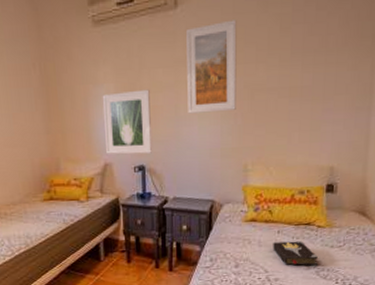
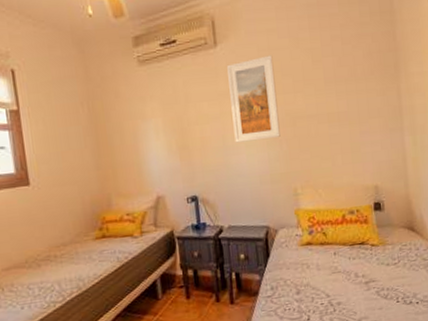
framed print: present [102,89,152,155] -> none [150,121,203,187]
hardback book: present [273,240,319,266] -> none [331,261,378,288]

